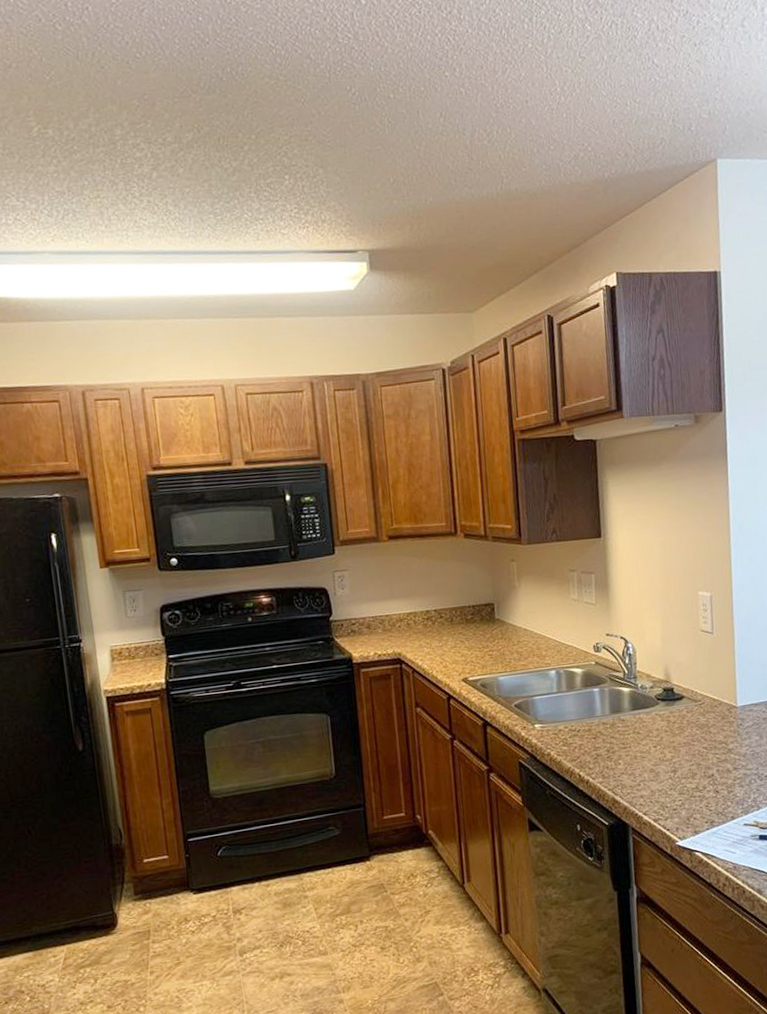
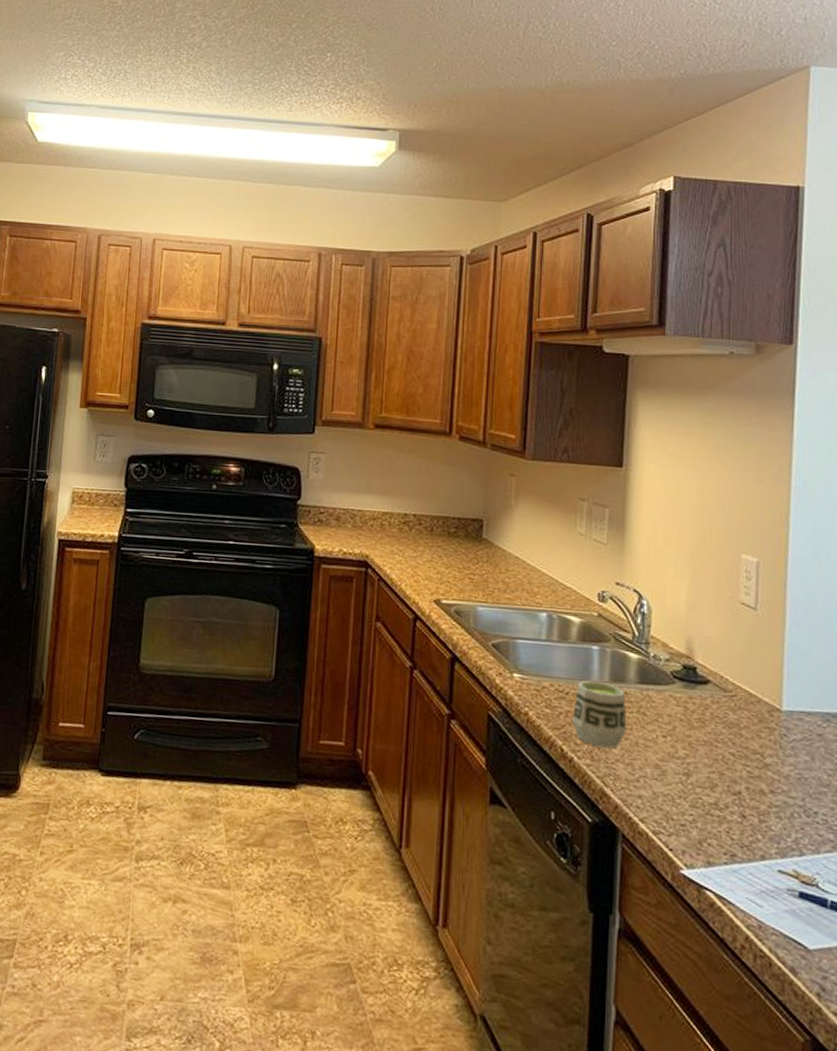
cup: none [584,715,627,767] -> present [571,680,627,749]

